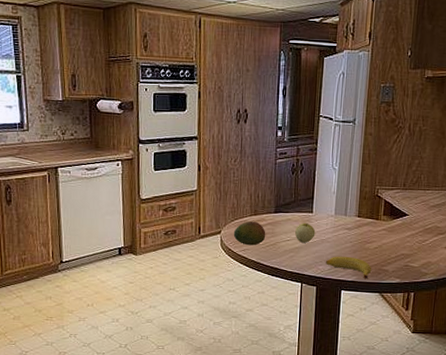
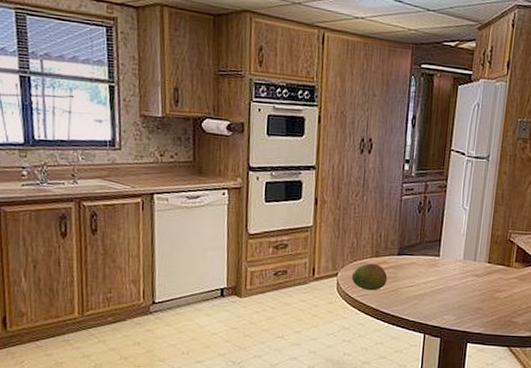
apple: present [295,223,316,243] -> none [419,267,442,290]
banana: present [326,256,372,279] -> none [452,305,501,331]

